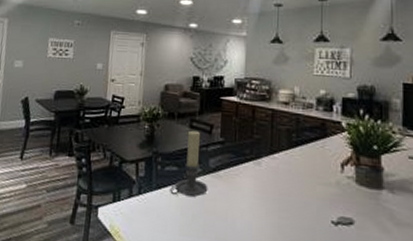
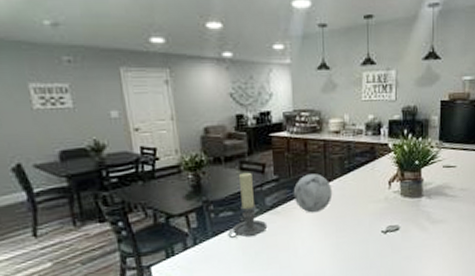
decorative orb: none [237,141,278,185] -> present [293,173,333,213]

